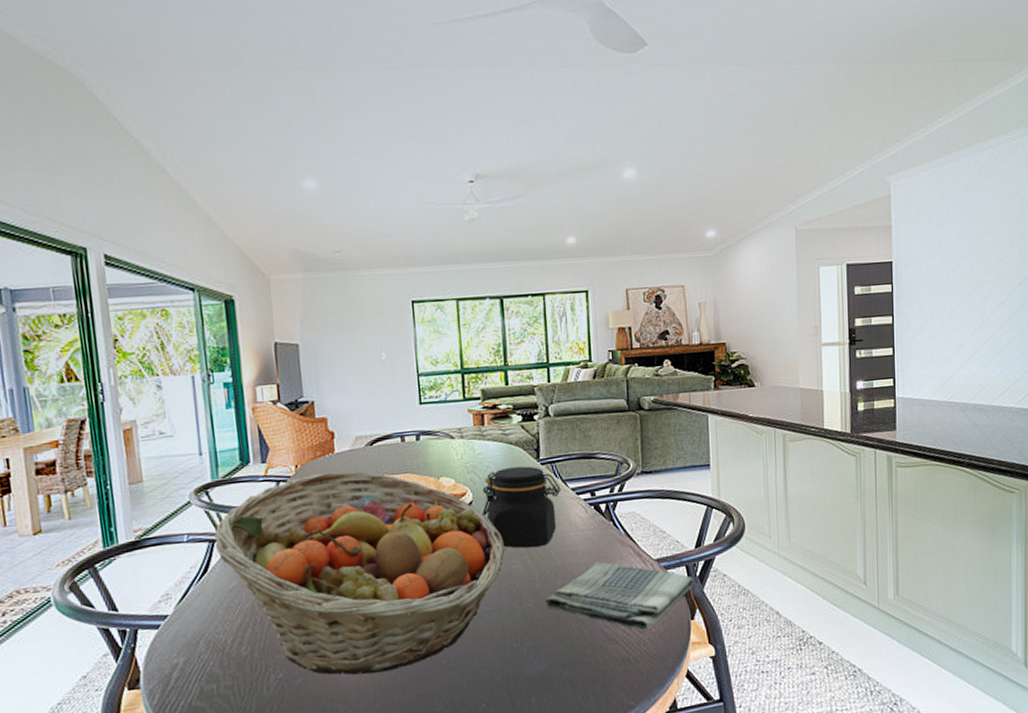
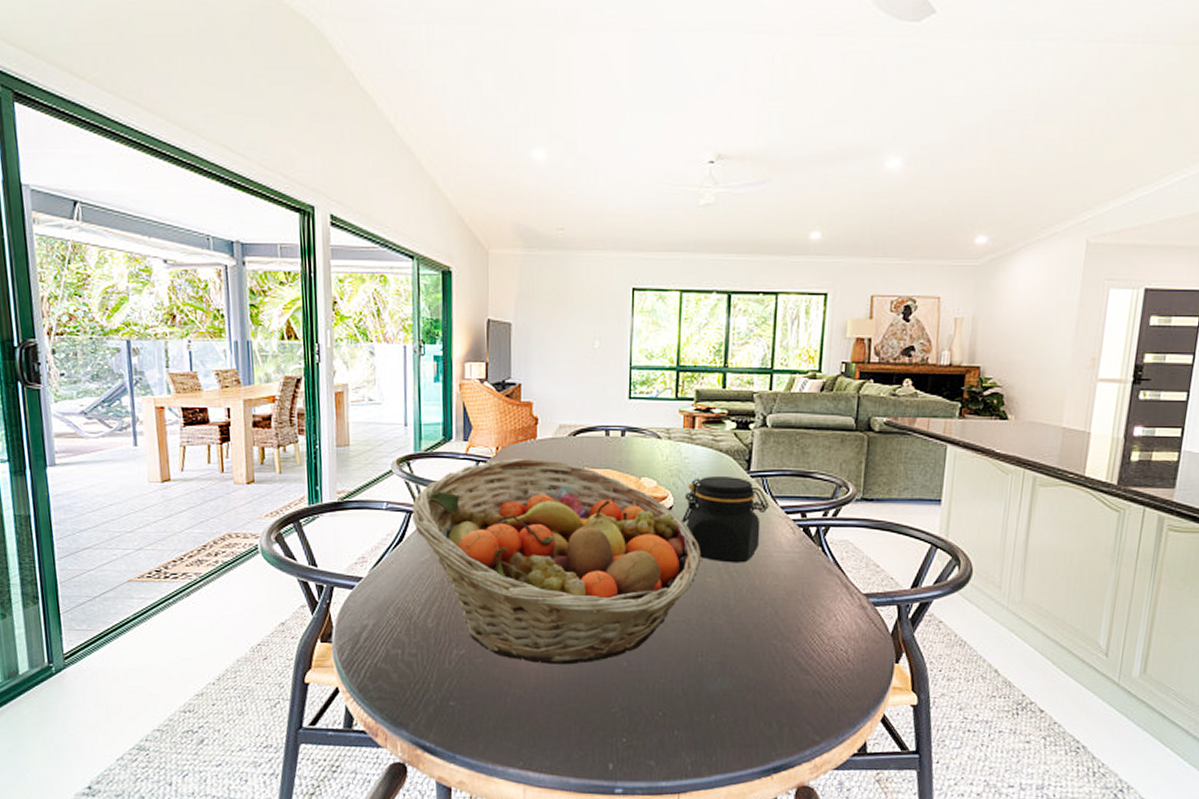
dish towel: present [544,561,694,632] -> none [736,586,905,668]

